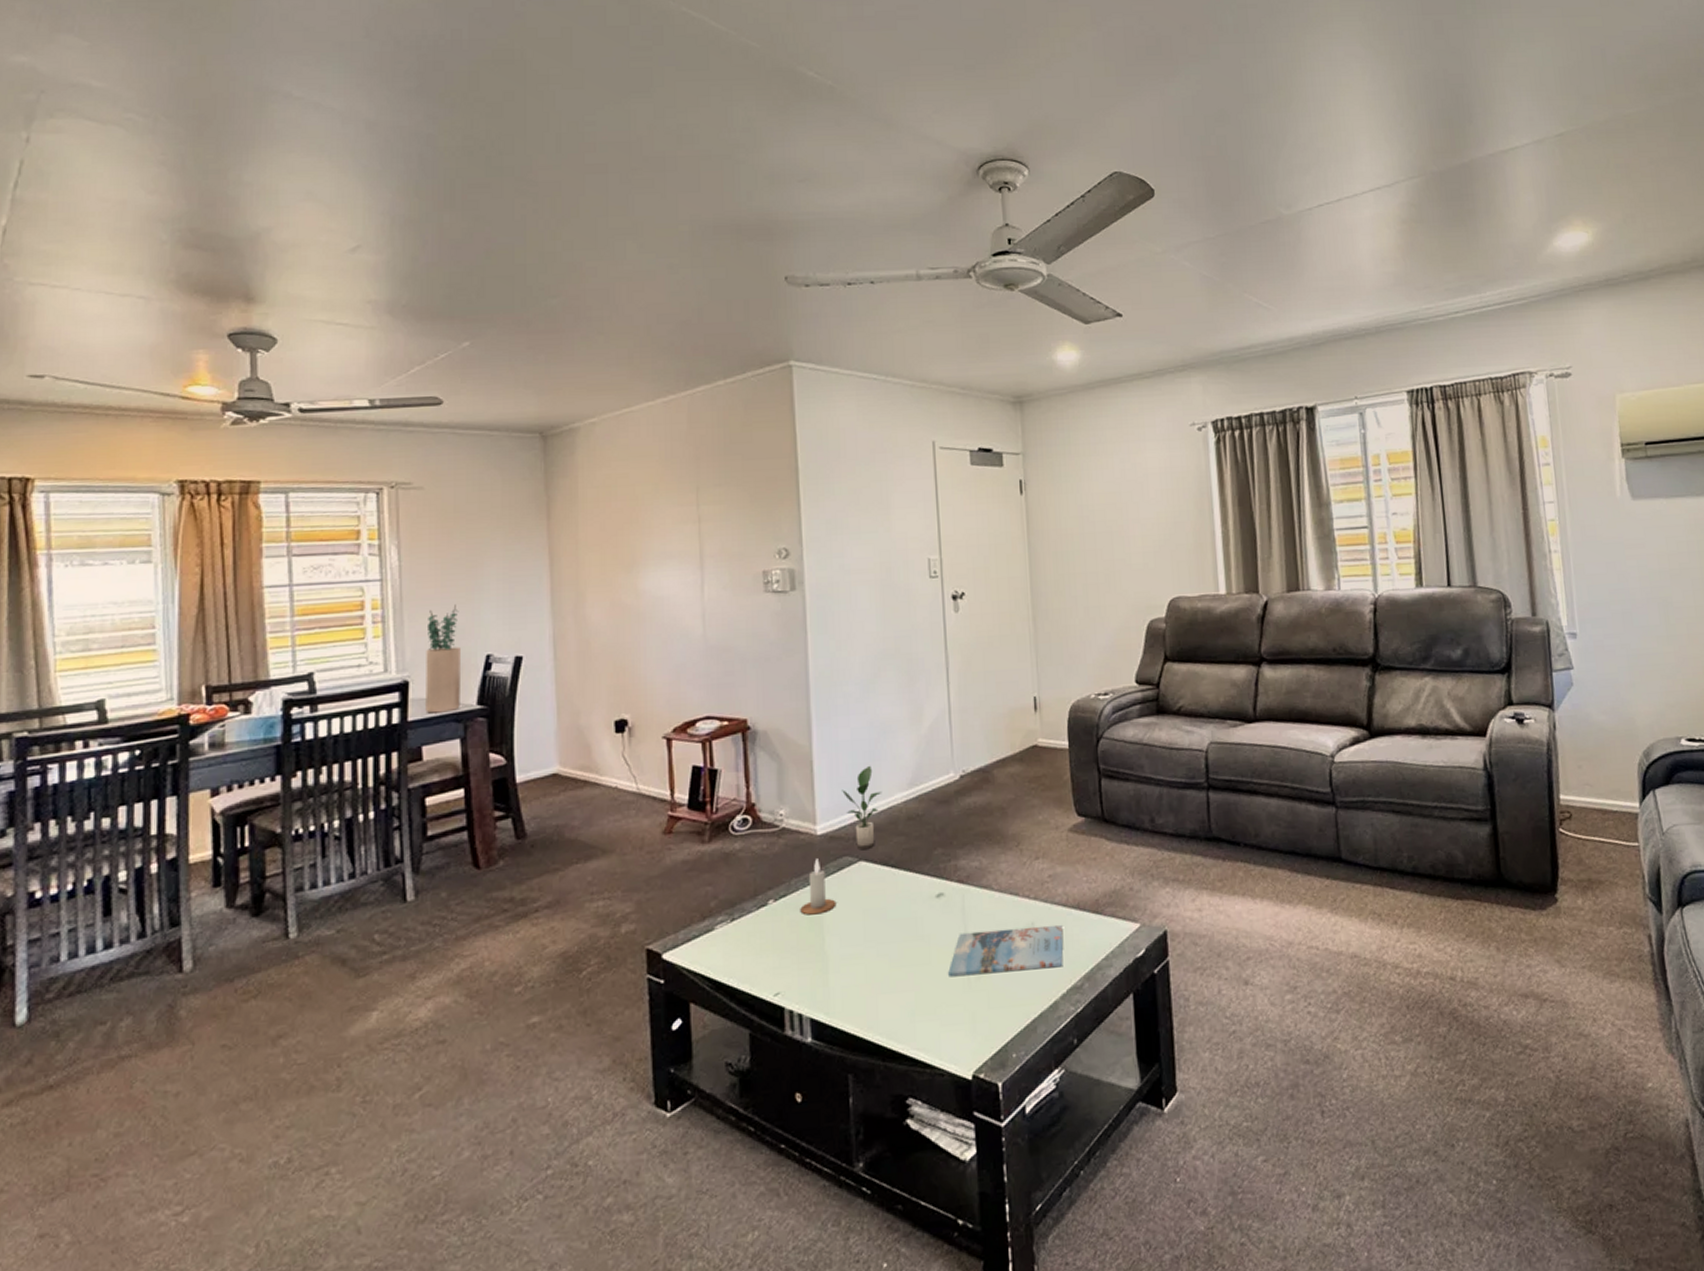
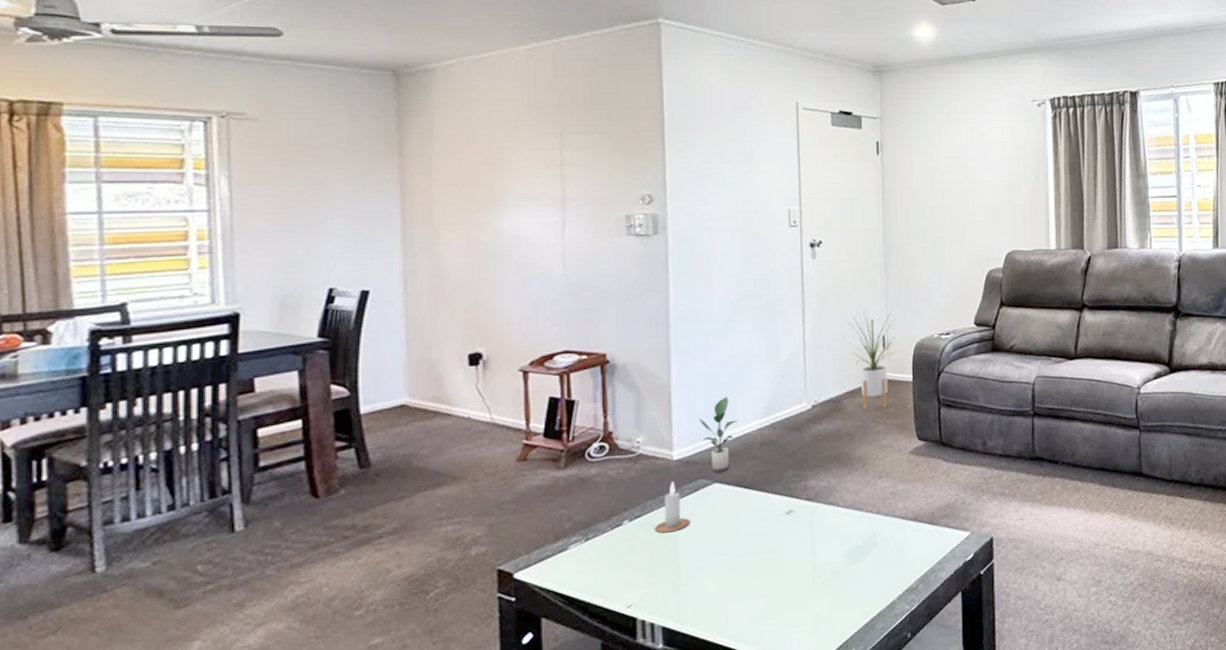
vase: present [425,605,462,714] -> none [259,238,301,346]
magazine: present [948,924,1064,976] -> none [795,534,902,583]
house plant: none [989,666,1054,781] -> present [841,308,900,410]

